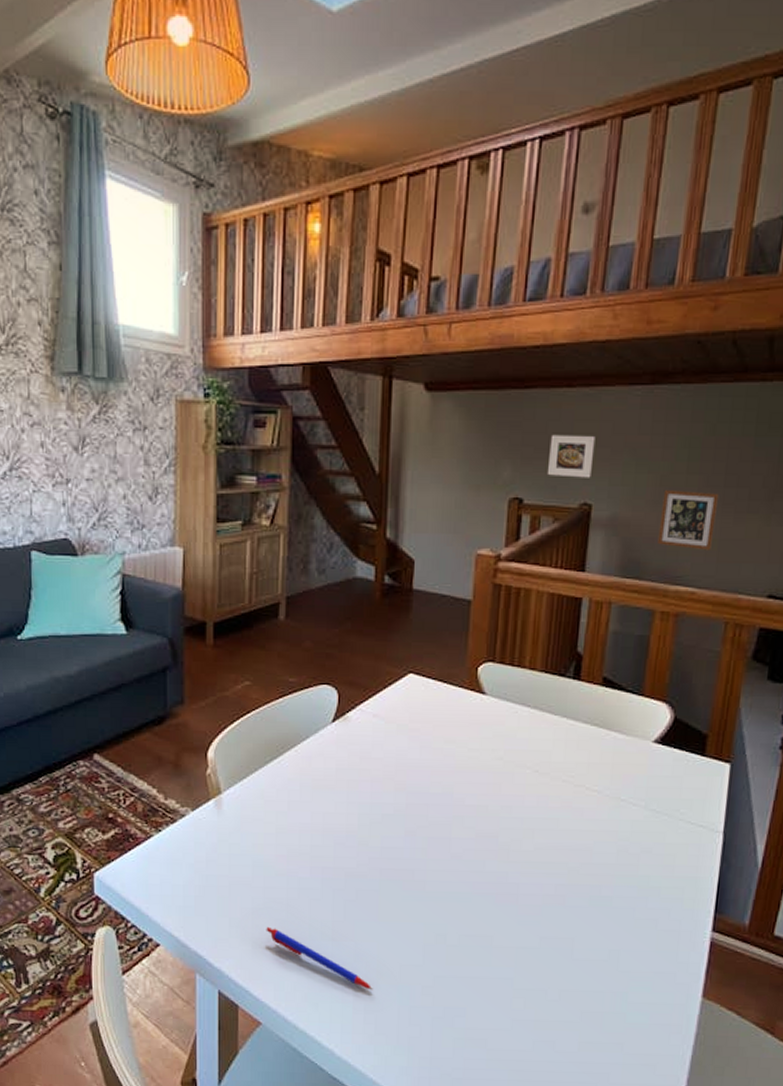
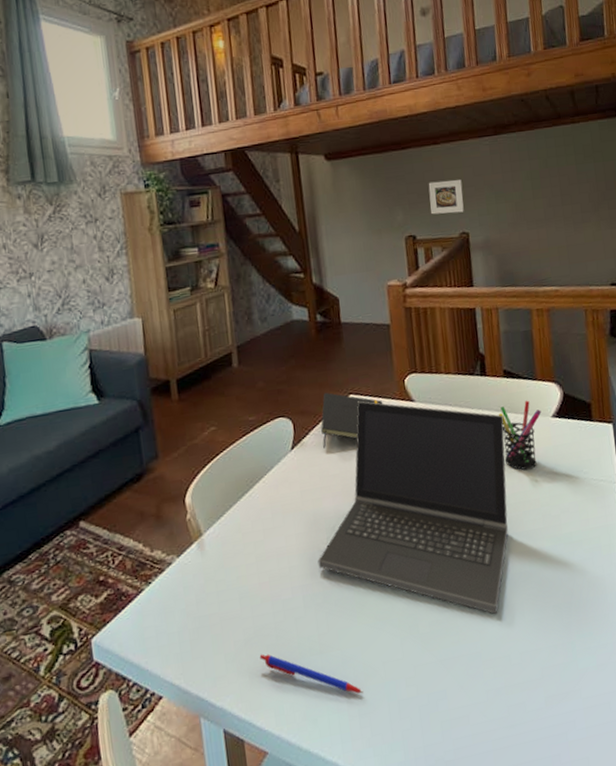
laptop computer: none [344,682,591,945] -> present [318,401,508,615]
notepad: none [368,665,448,727] -> present [320,392,383,448]
pen holder: none [583,717,642,797] -> present [499,400,542,470]
picture frame: present [658,490,719,551] -> none [519,211,563,257]

